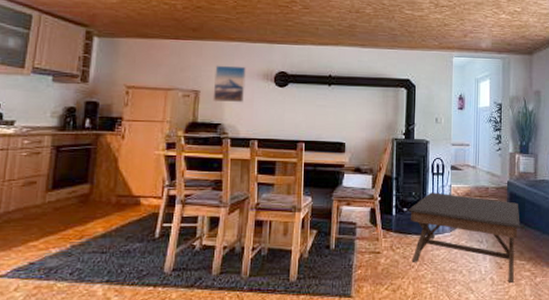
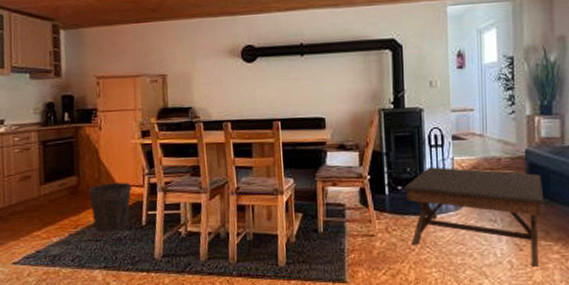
waste bin: none [100,192,149,244] -> present [88,182,132,232]
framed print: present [213,65,247,103] -> none [179,43,212,86]

